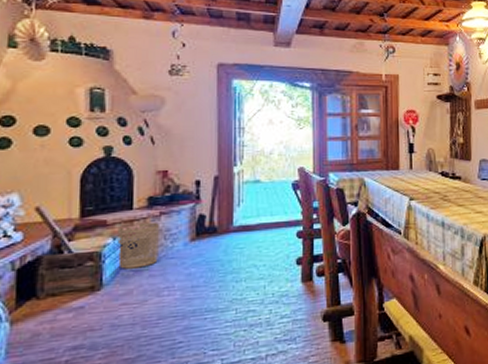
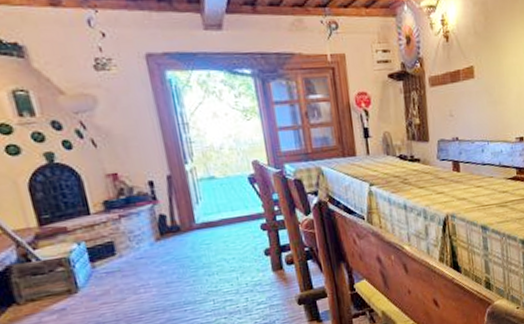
waste bin: present [117,222,159,269] -> none [80,225,128,272]

